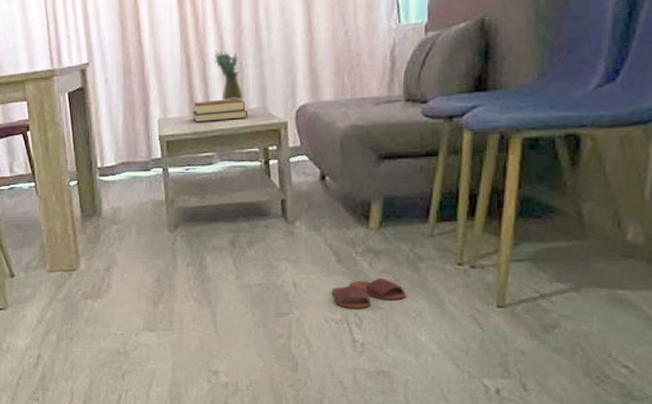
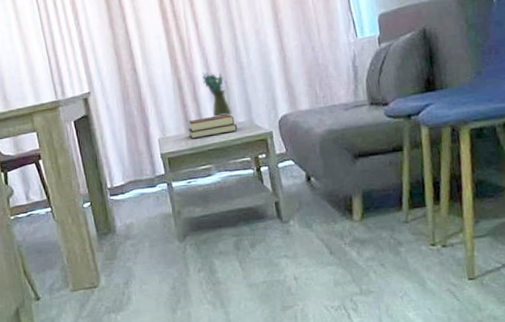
slippers: present [331,277,407,309] -> none [328,264,393,295]

